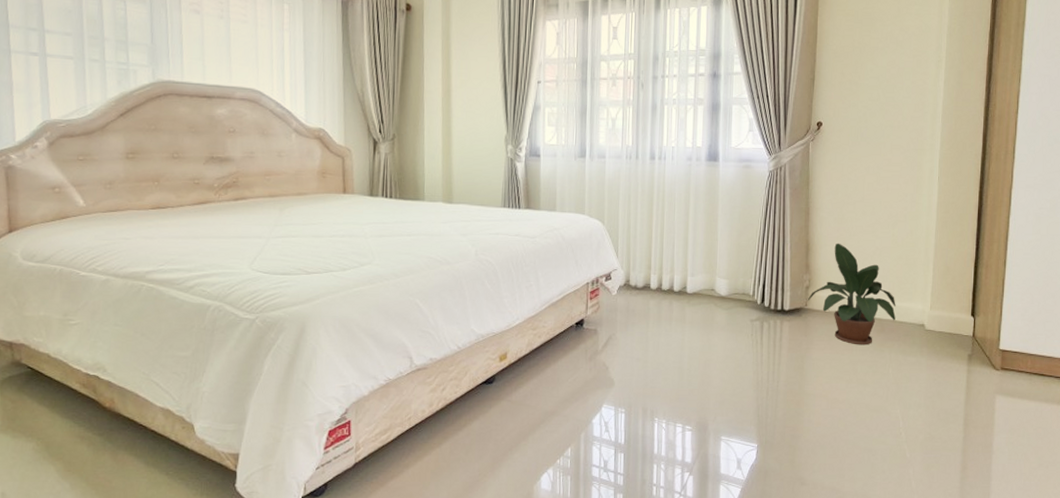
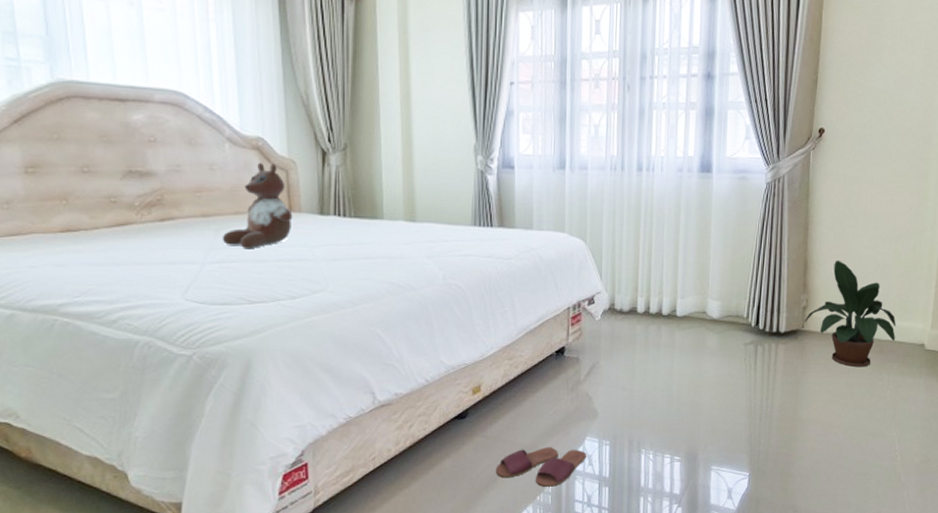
stuffed bear: none [285,151,347,226] -> present [222,163,293,249]
slippers: none [519,413,603,451] -> present [495,447,586,487]

